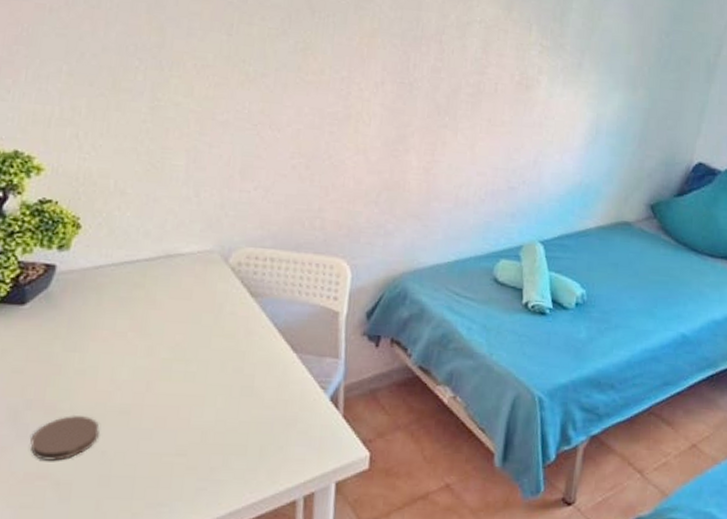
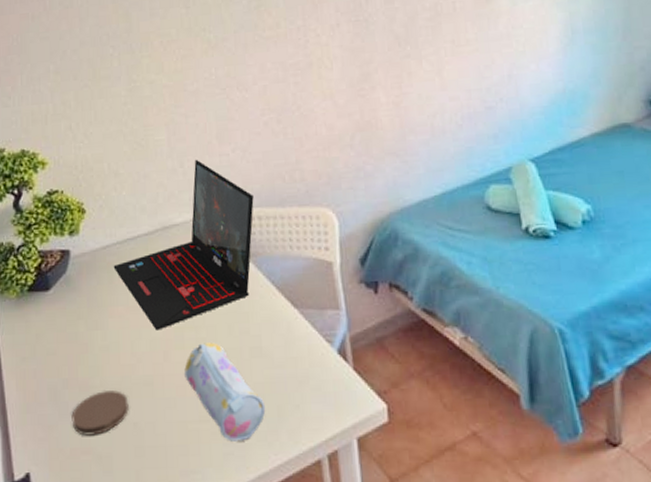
laptop: none [104,191,269,360] -> present [113,159,254,331]
pencil case: none [166,377,248,478] -> present [184,342,266,442]

